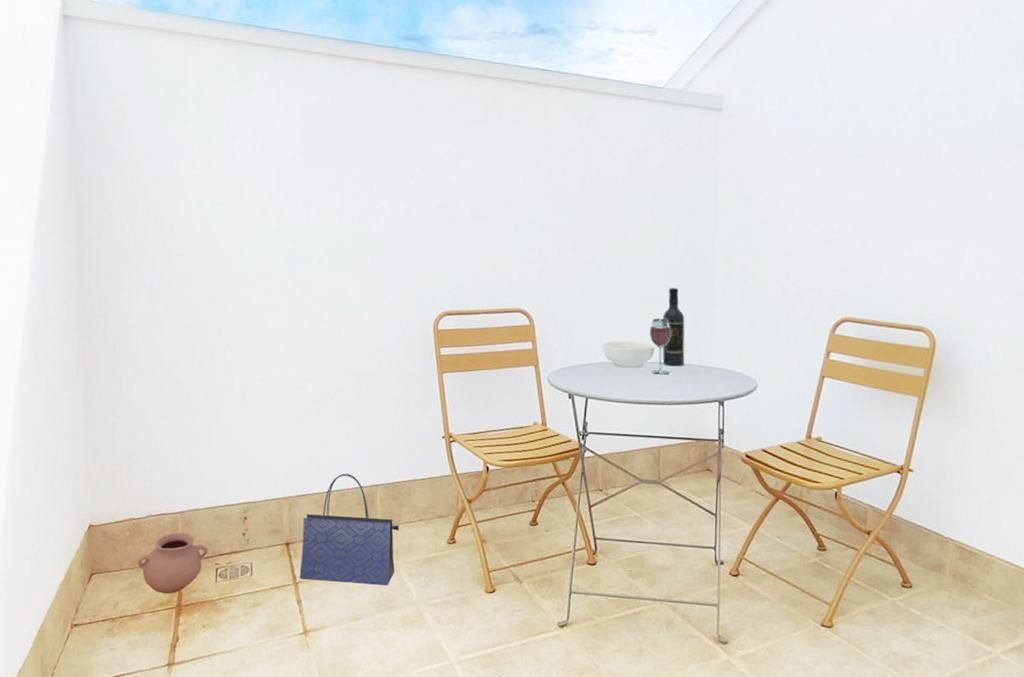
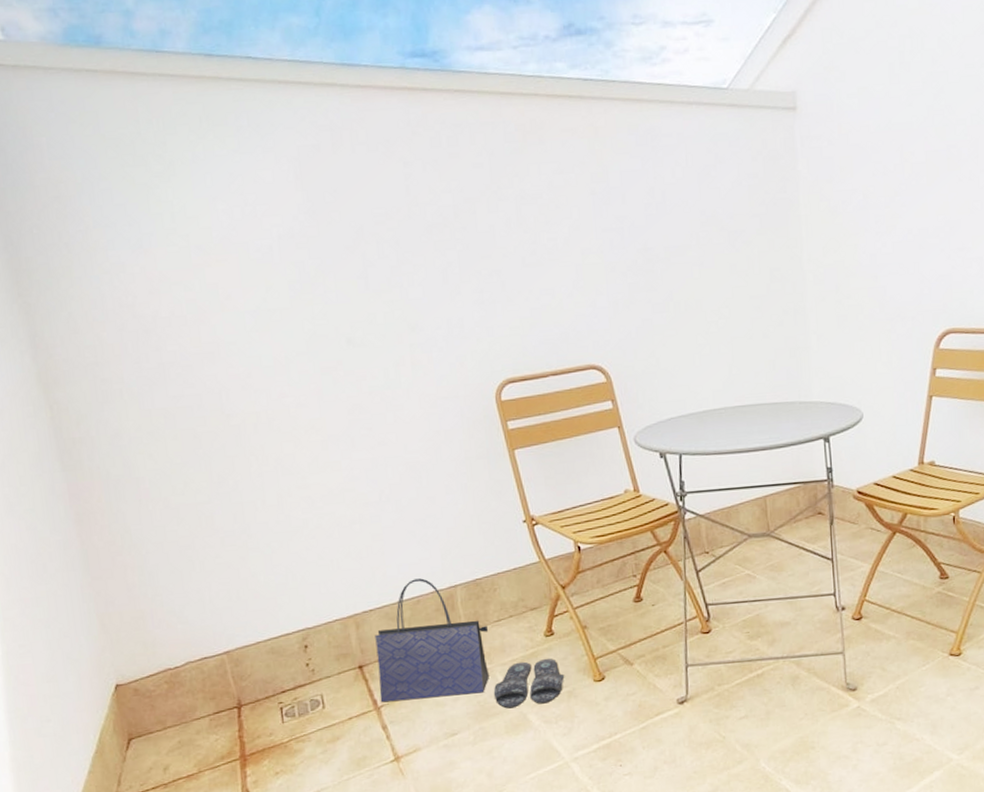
clay pot: present [137,532,208,594] -> none [183,674,268,747]
slippers: none [396,563,460,605] -> present [493,658,565,709]
bowl: present [601,341,656,368] -> none [689,384,750,416]
wineglass: present [649,318,671,375] -> none [740,355,768,418]
wine bottle: present [662,288,685,367] -> none [754,319,783,408]

